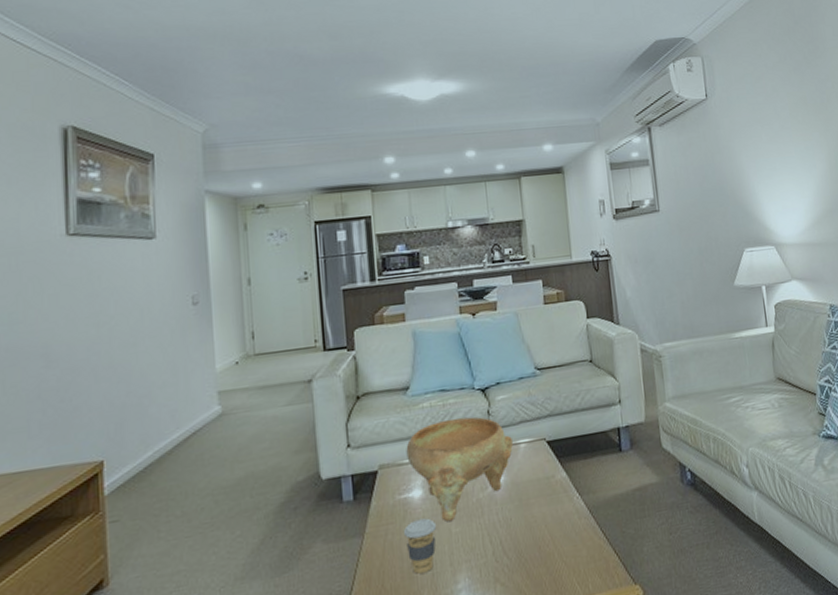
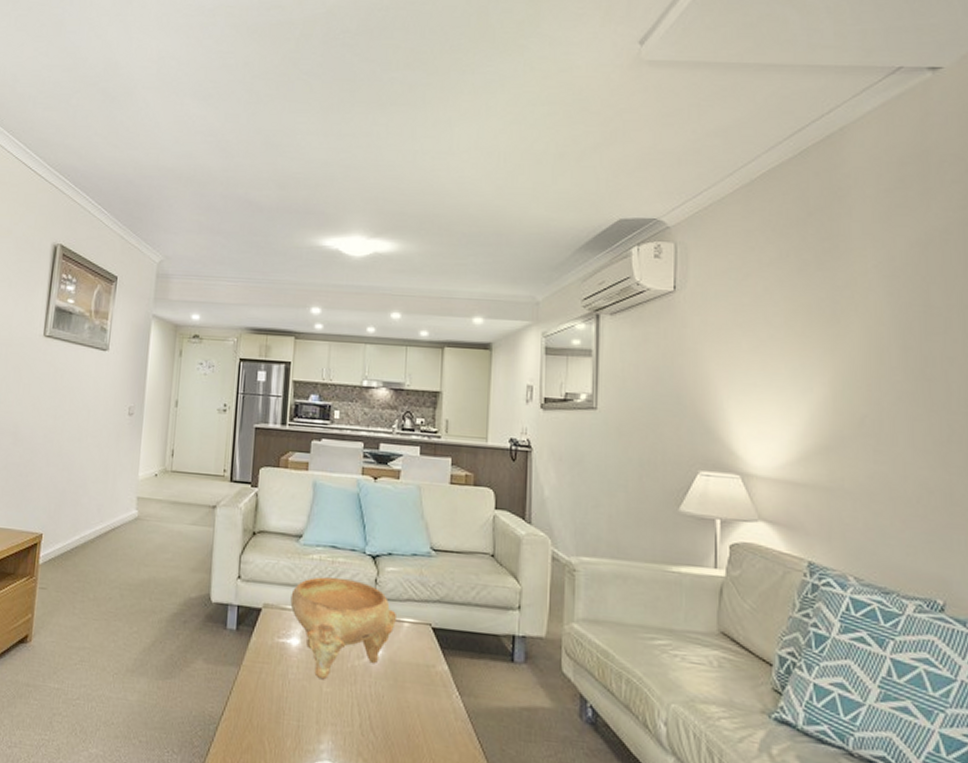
coffee cup: present [404,518,437,574] -> none [277,667,309,722]

